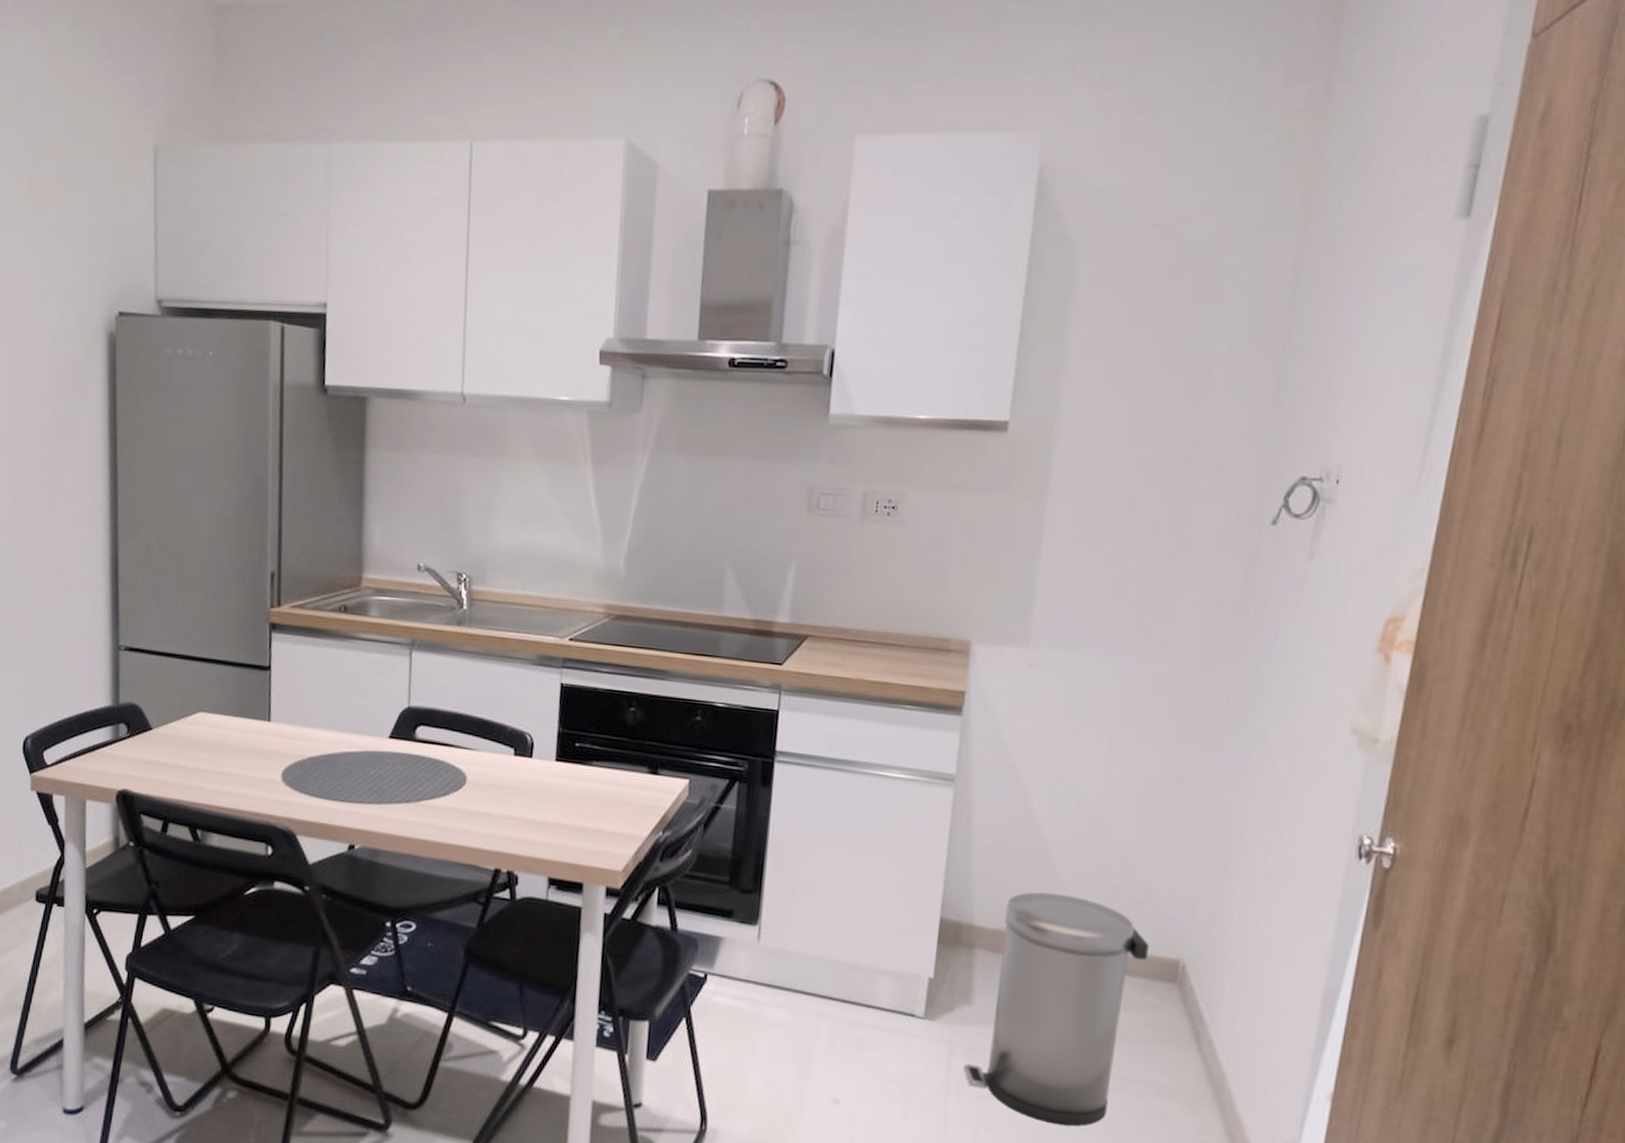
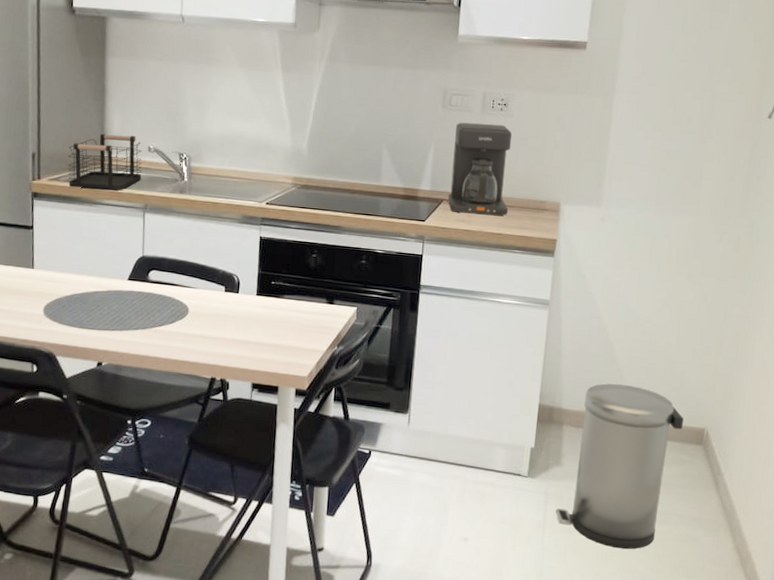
dish rack: none [315,547,410,622] -> present [67,133,142,191]
coffee maker: none [814,531,904,658] -> present [448,122,512,216]

